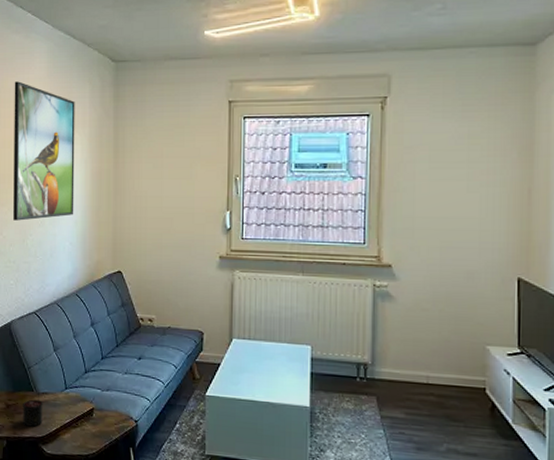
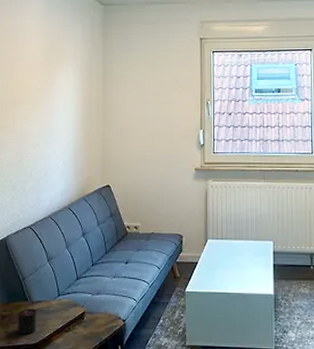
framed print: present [13,81,75,221] -> none [10,20,68,144]

